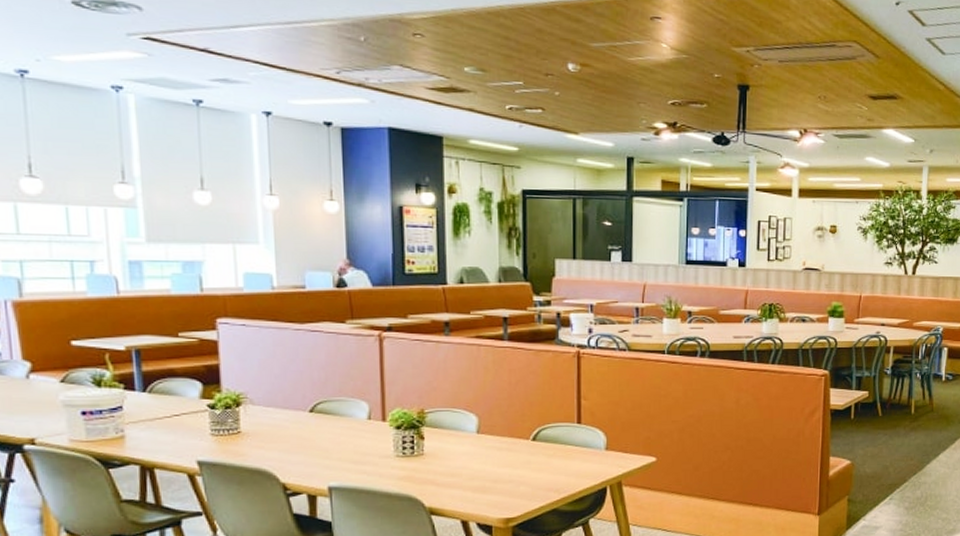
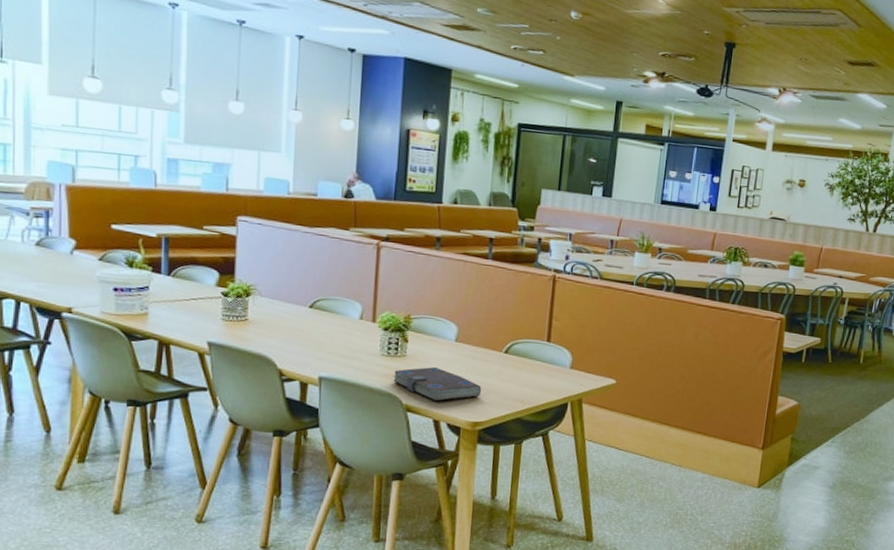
book: none [409,462,510,501] -> present [391,366,481,402]

